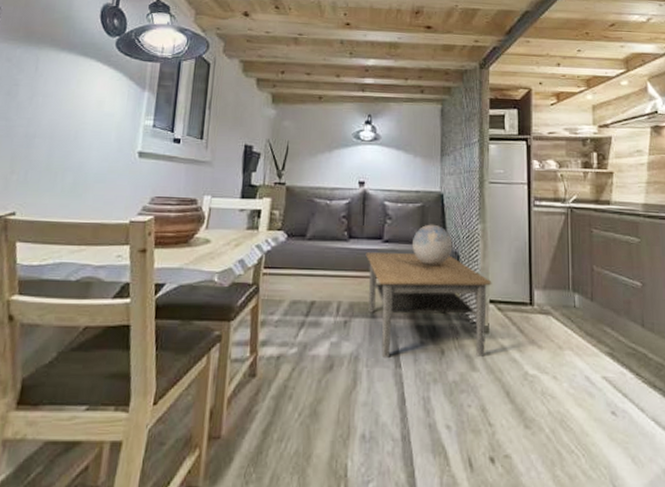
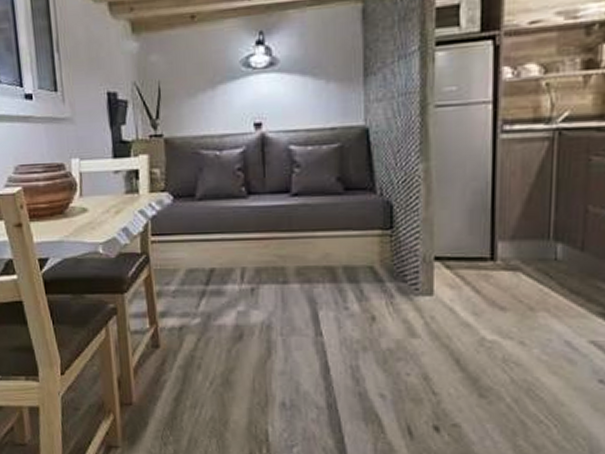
coffee table: present [365,252,492,359] -> none [270,206,438,327]
decorative sphere: present [413,224,453,266] -> none [330,168,383,220]

